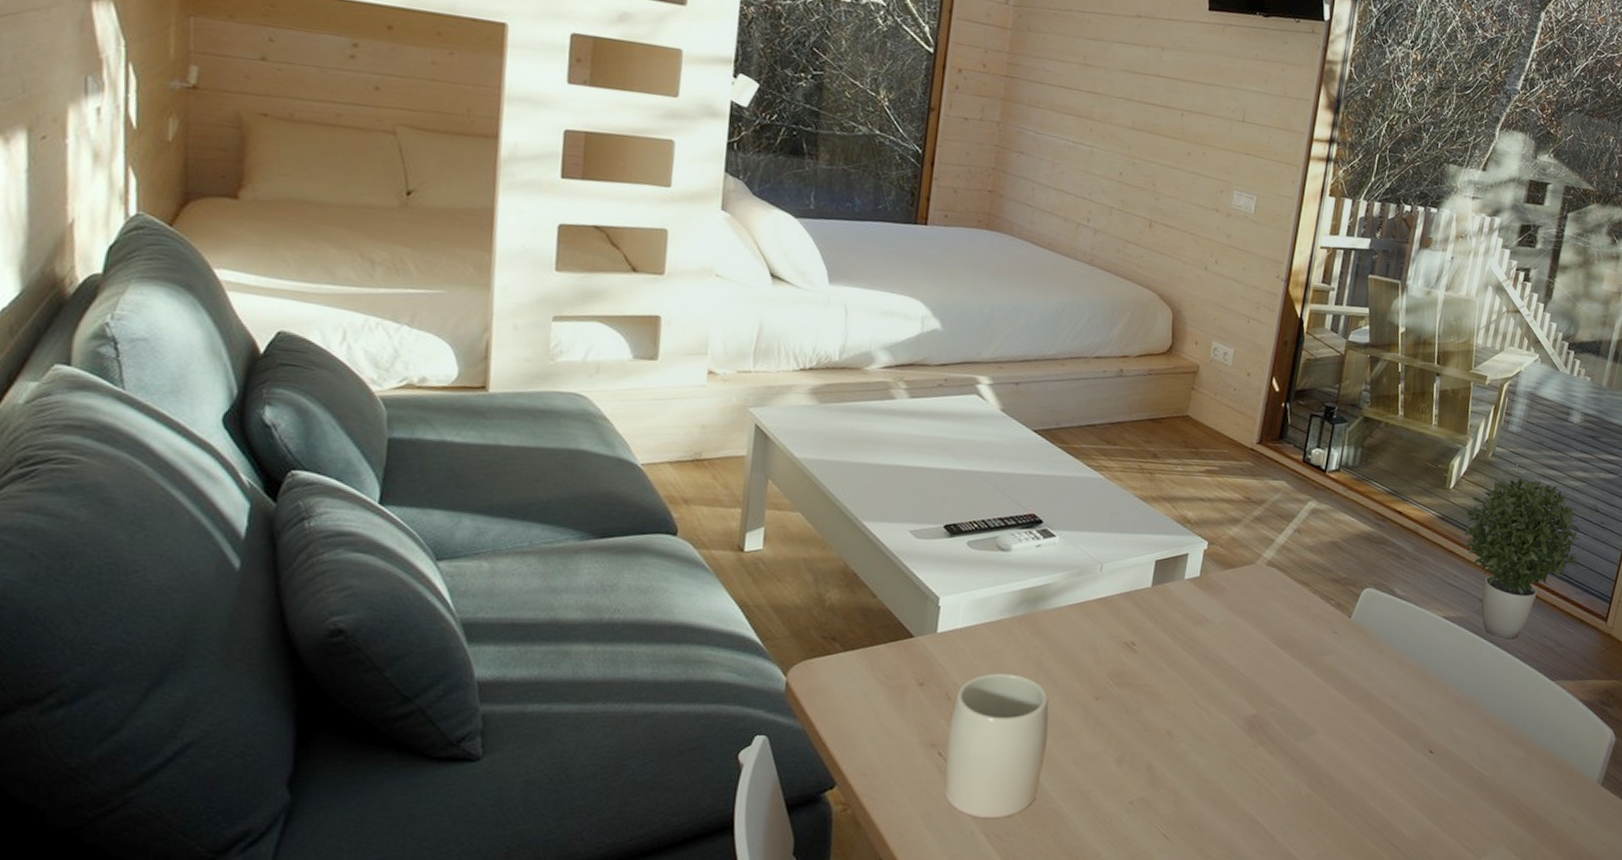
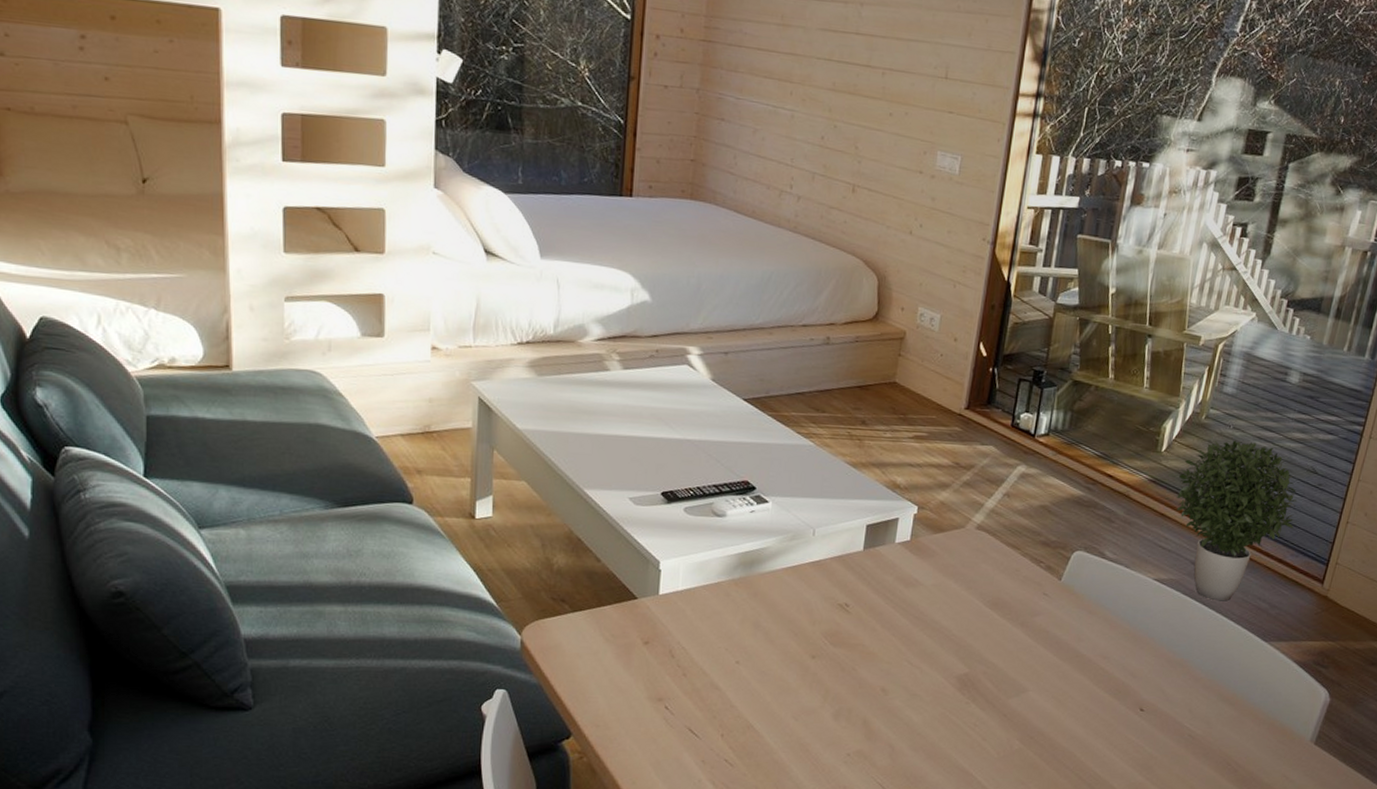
mug: present [944,673,1049,818] -> none [672,632,768,767]

